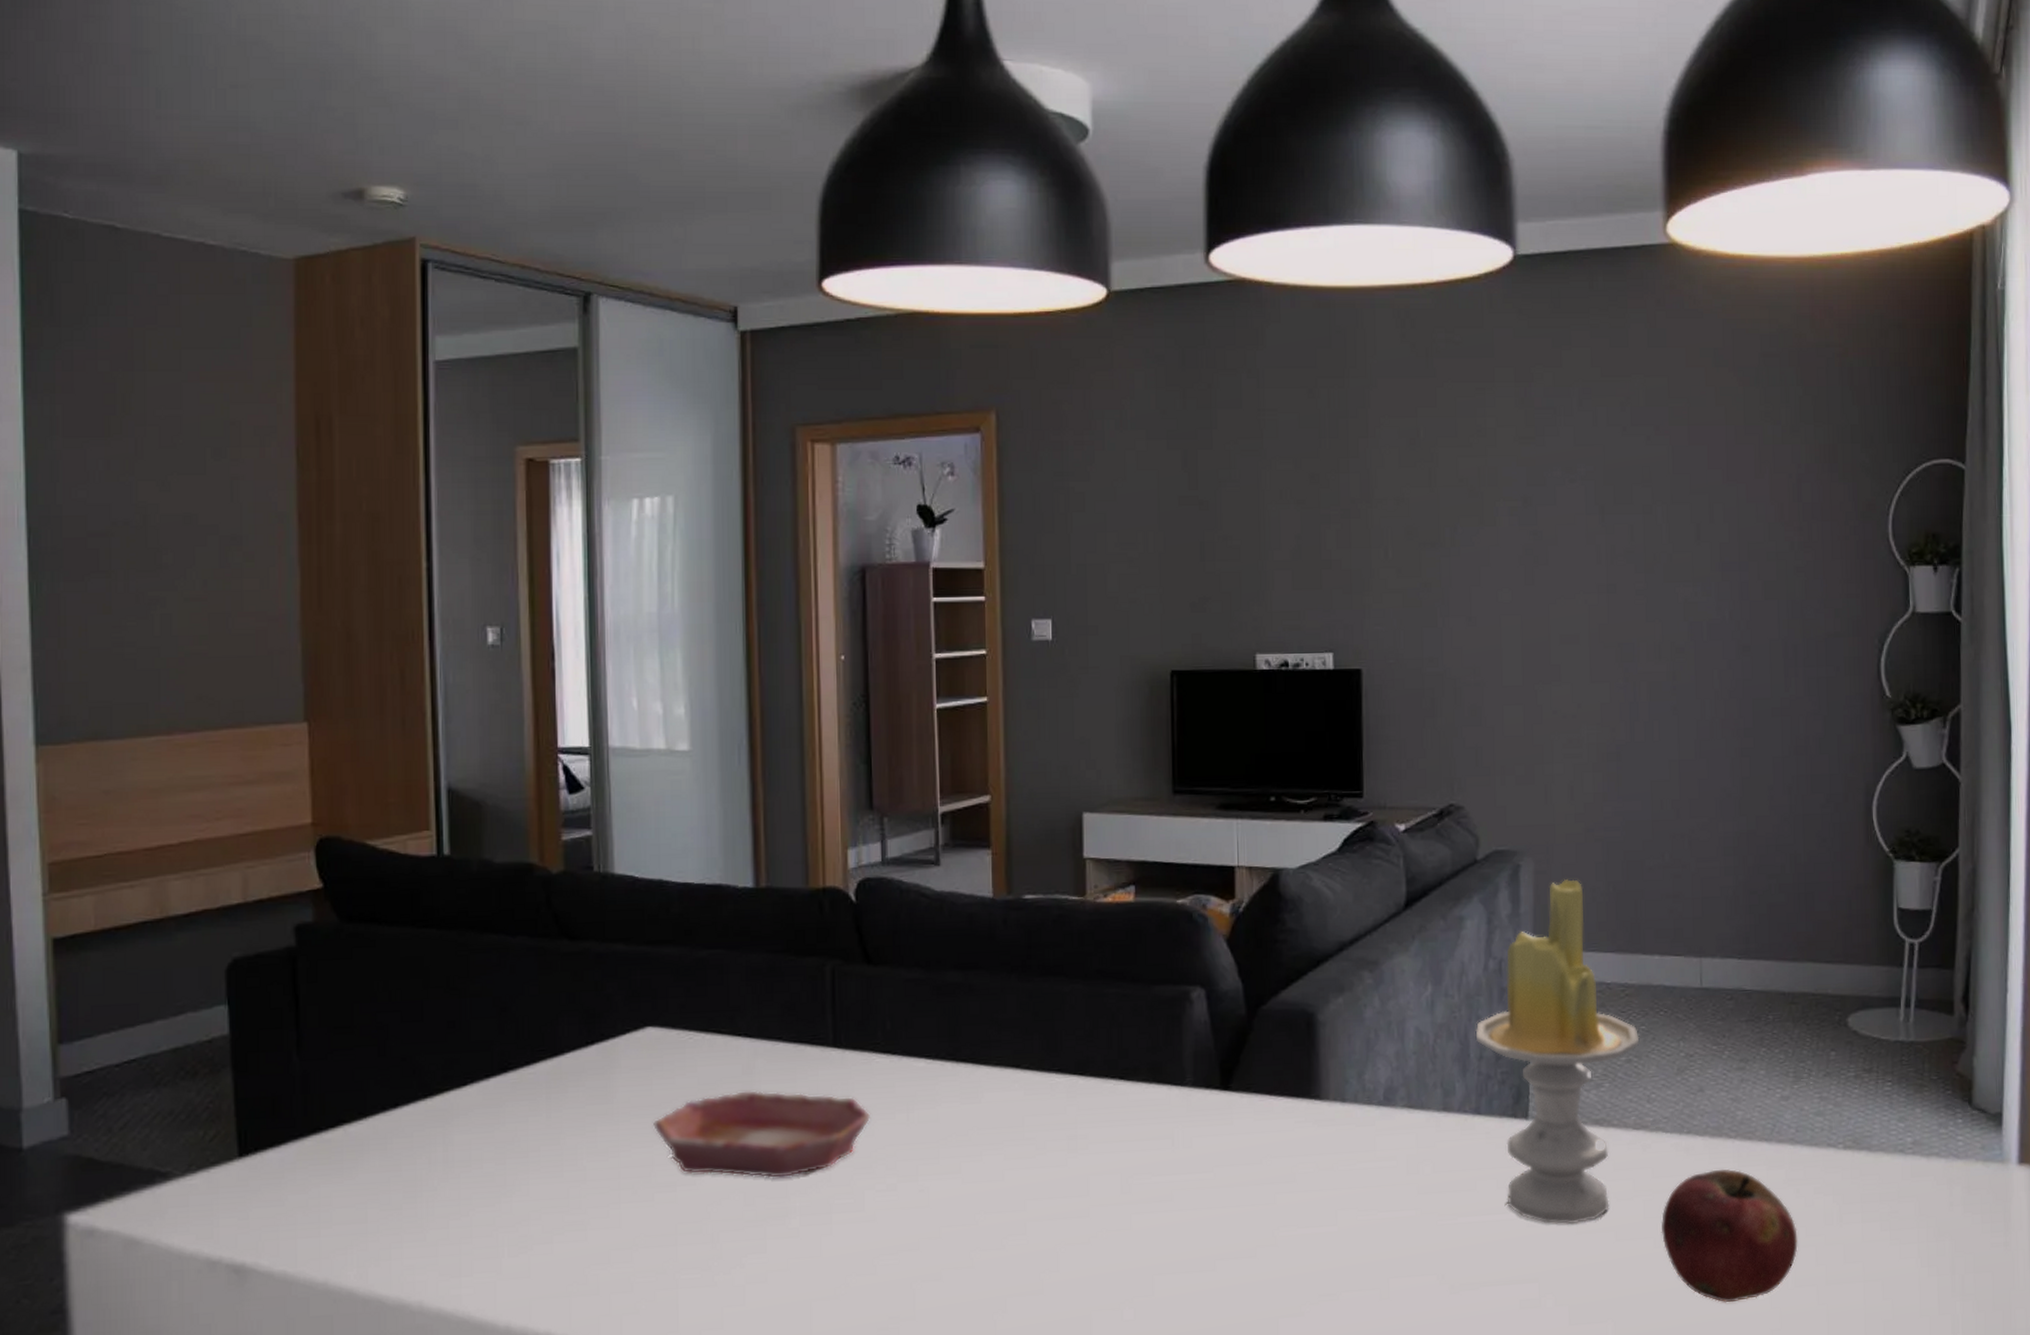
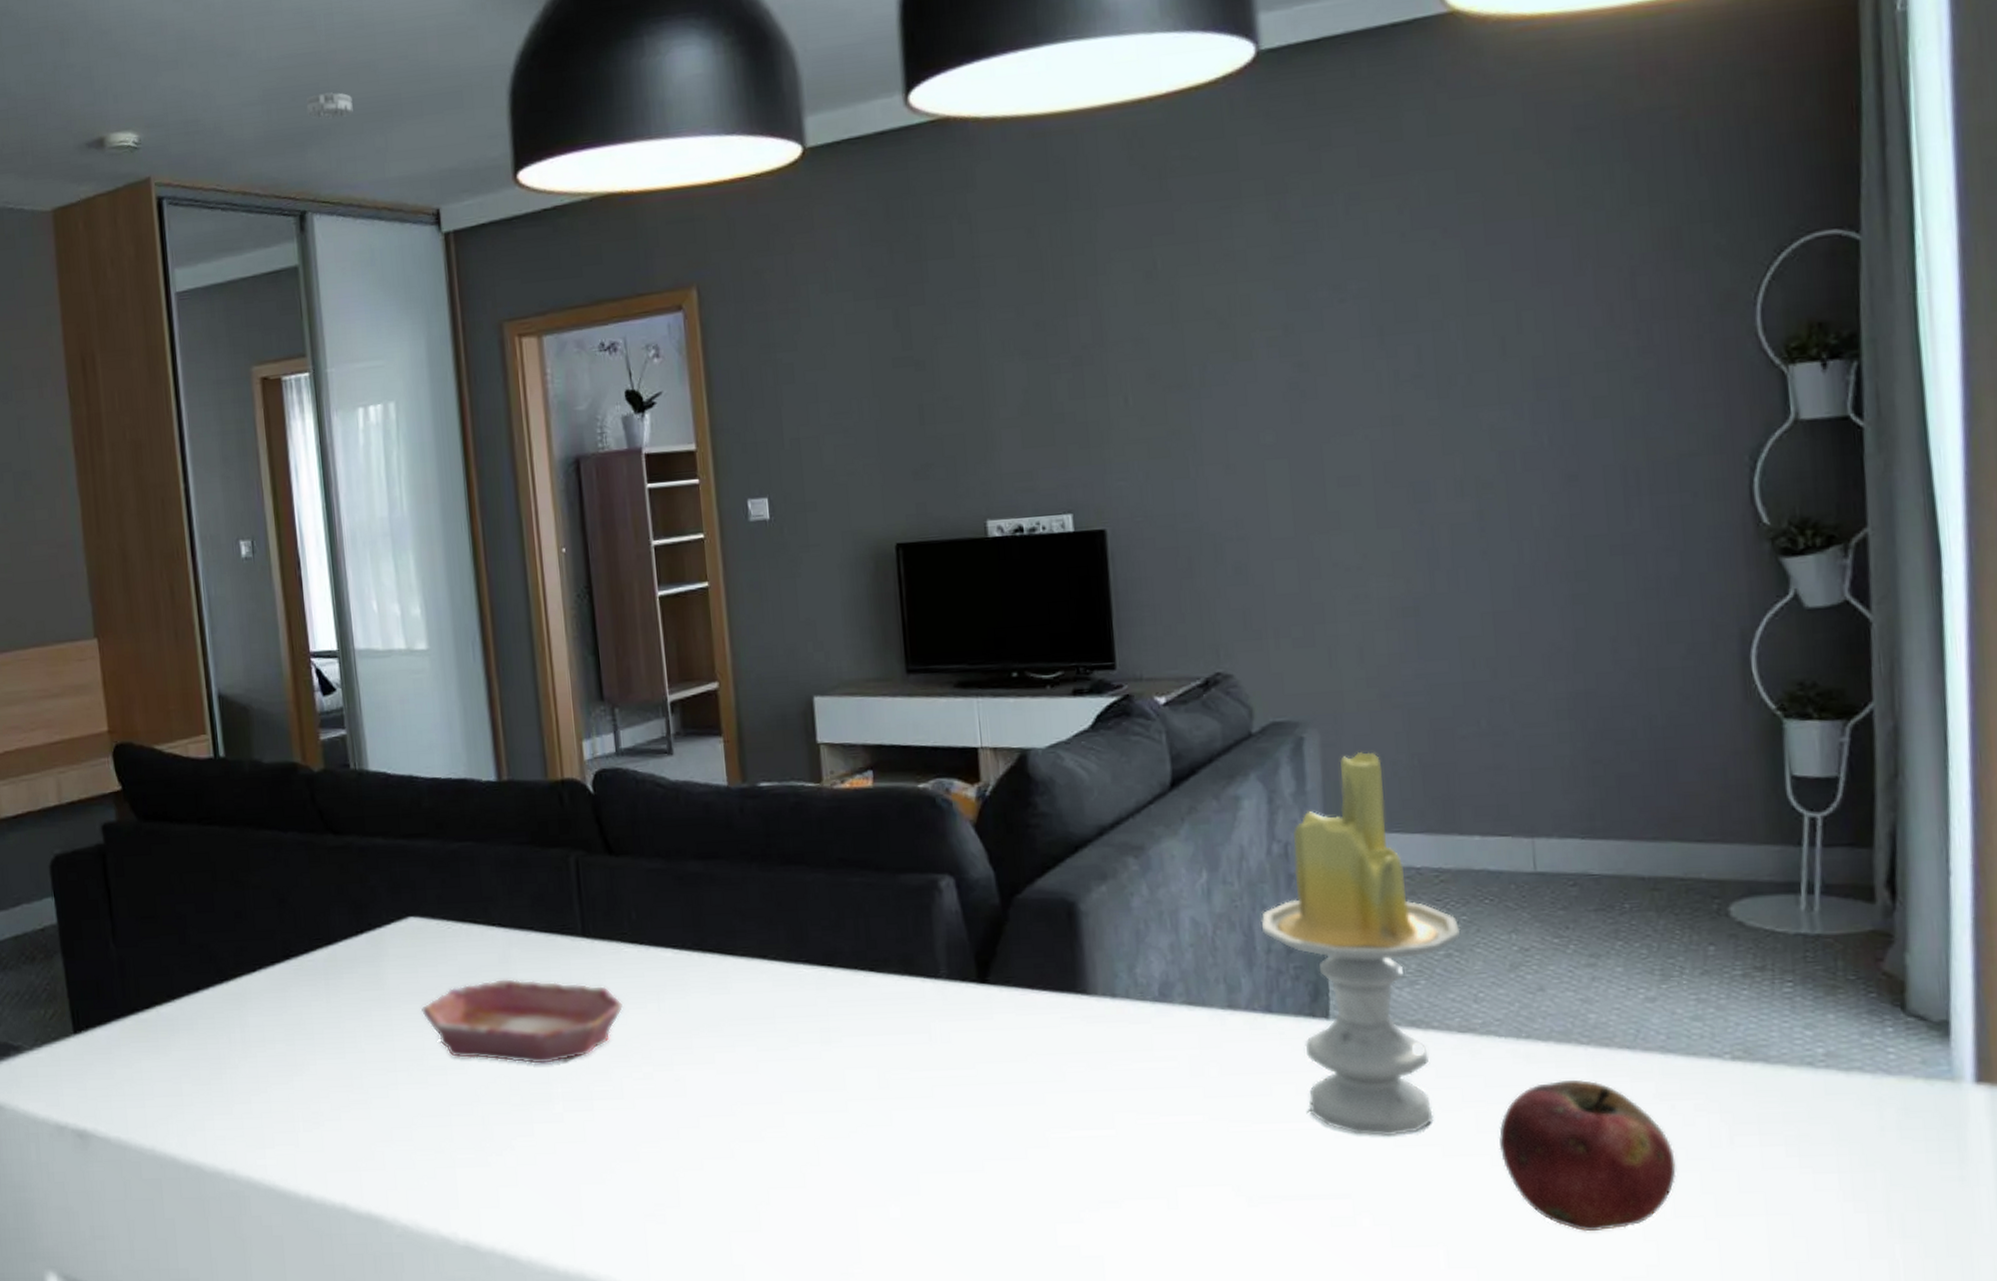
smoke detector: none [600,176,652,204] -> present [306,92,353,119]

